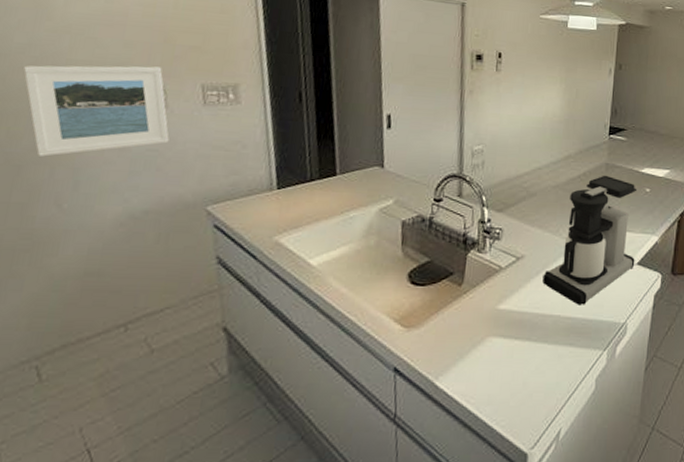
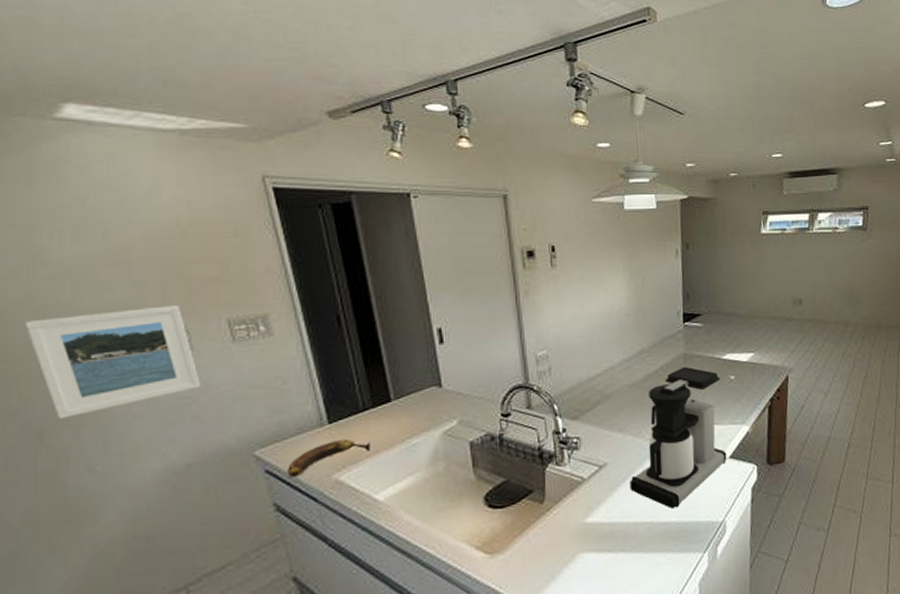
banana: none [233,204,312,234] -> present [288,439,370,477]

